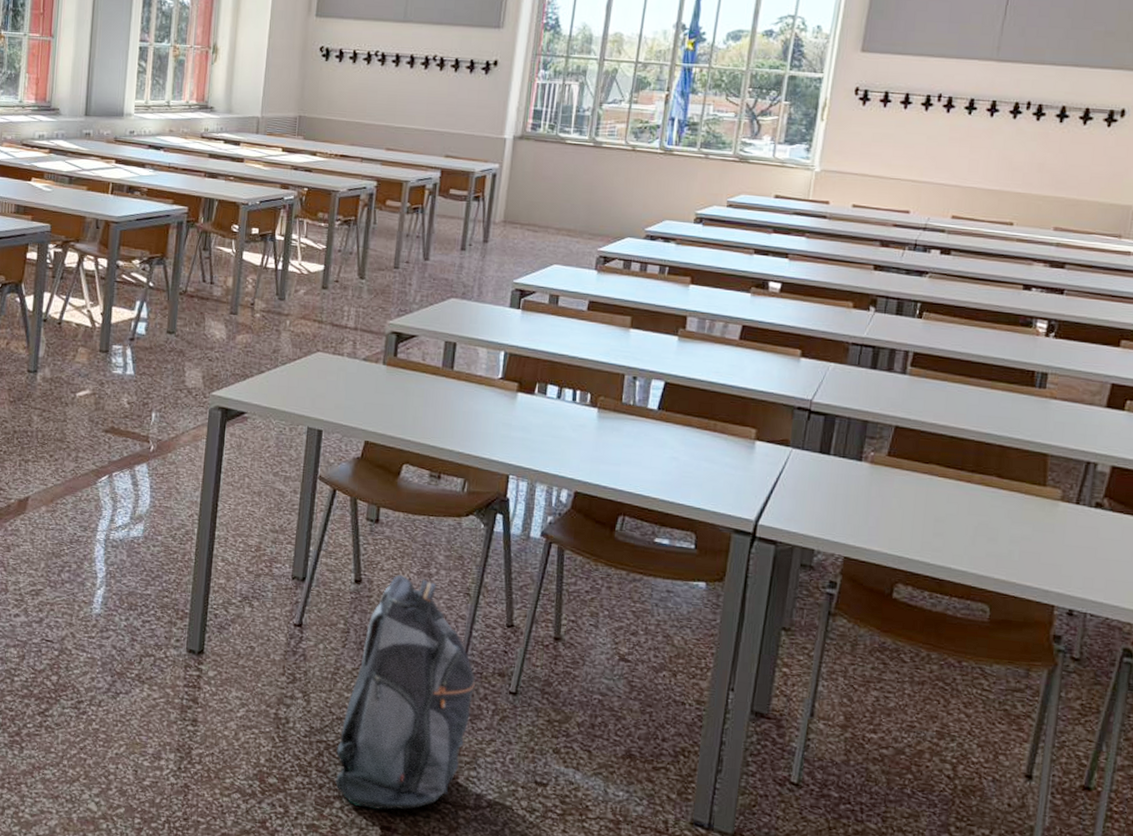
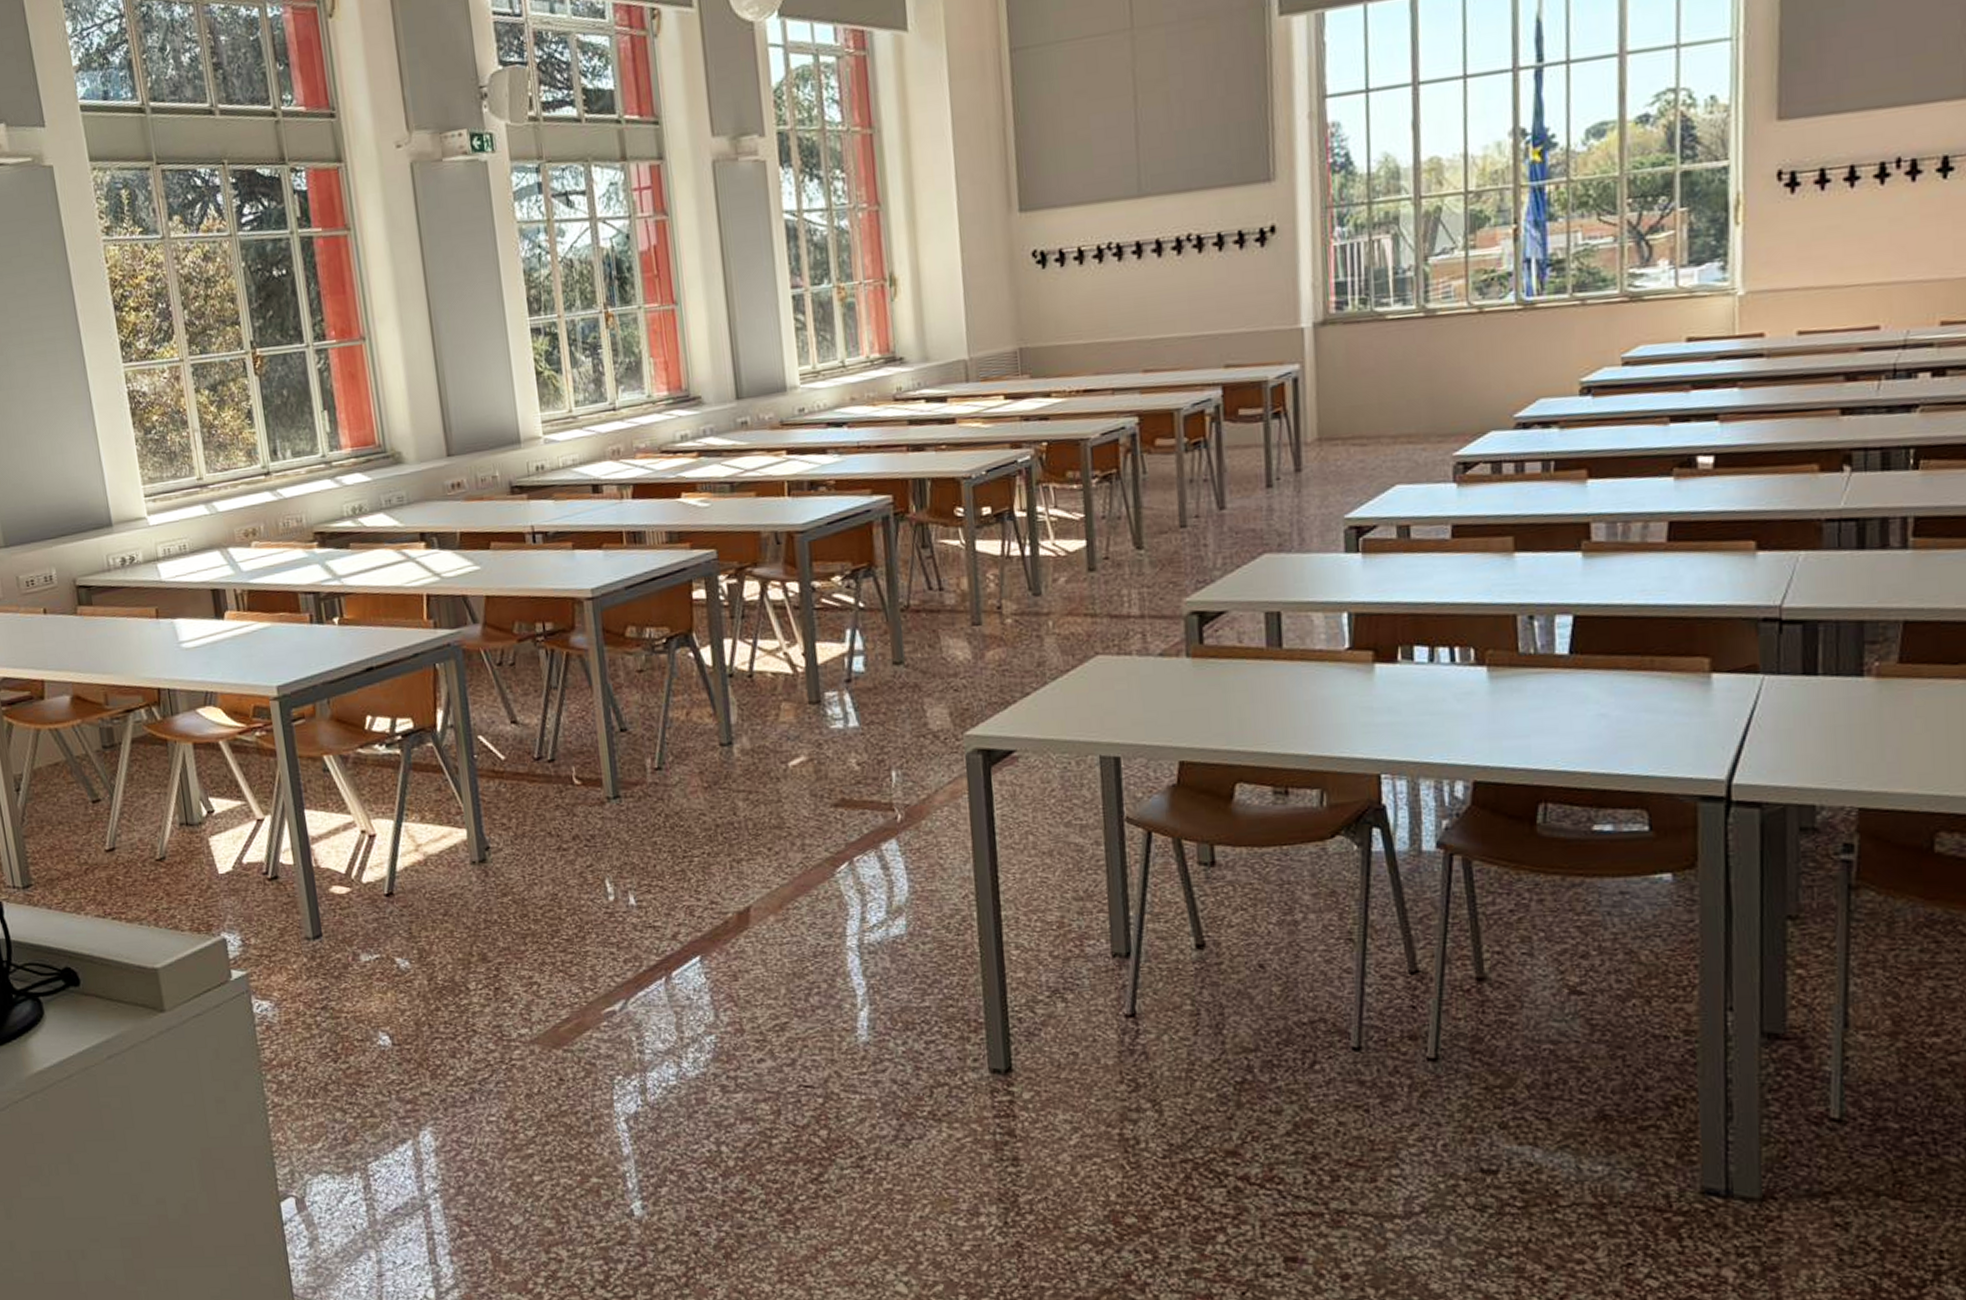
backpack: present [335,575,475,810] -> none [1208,929,1380,1238]

